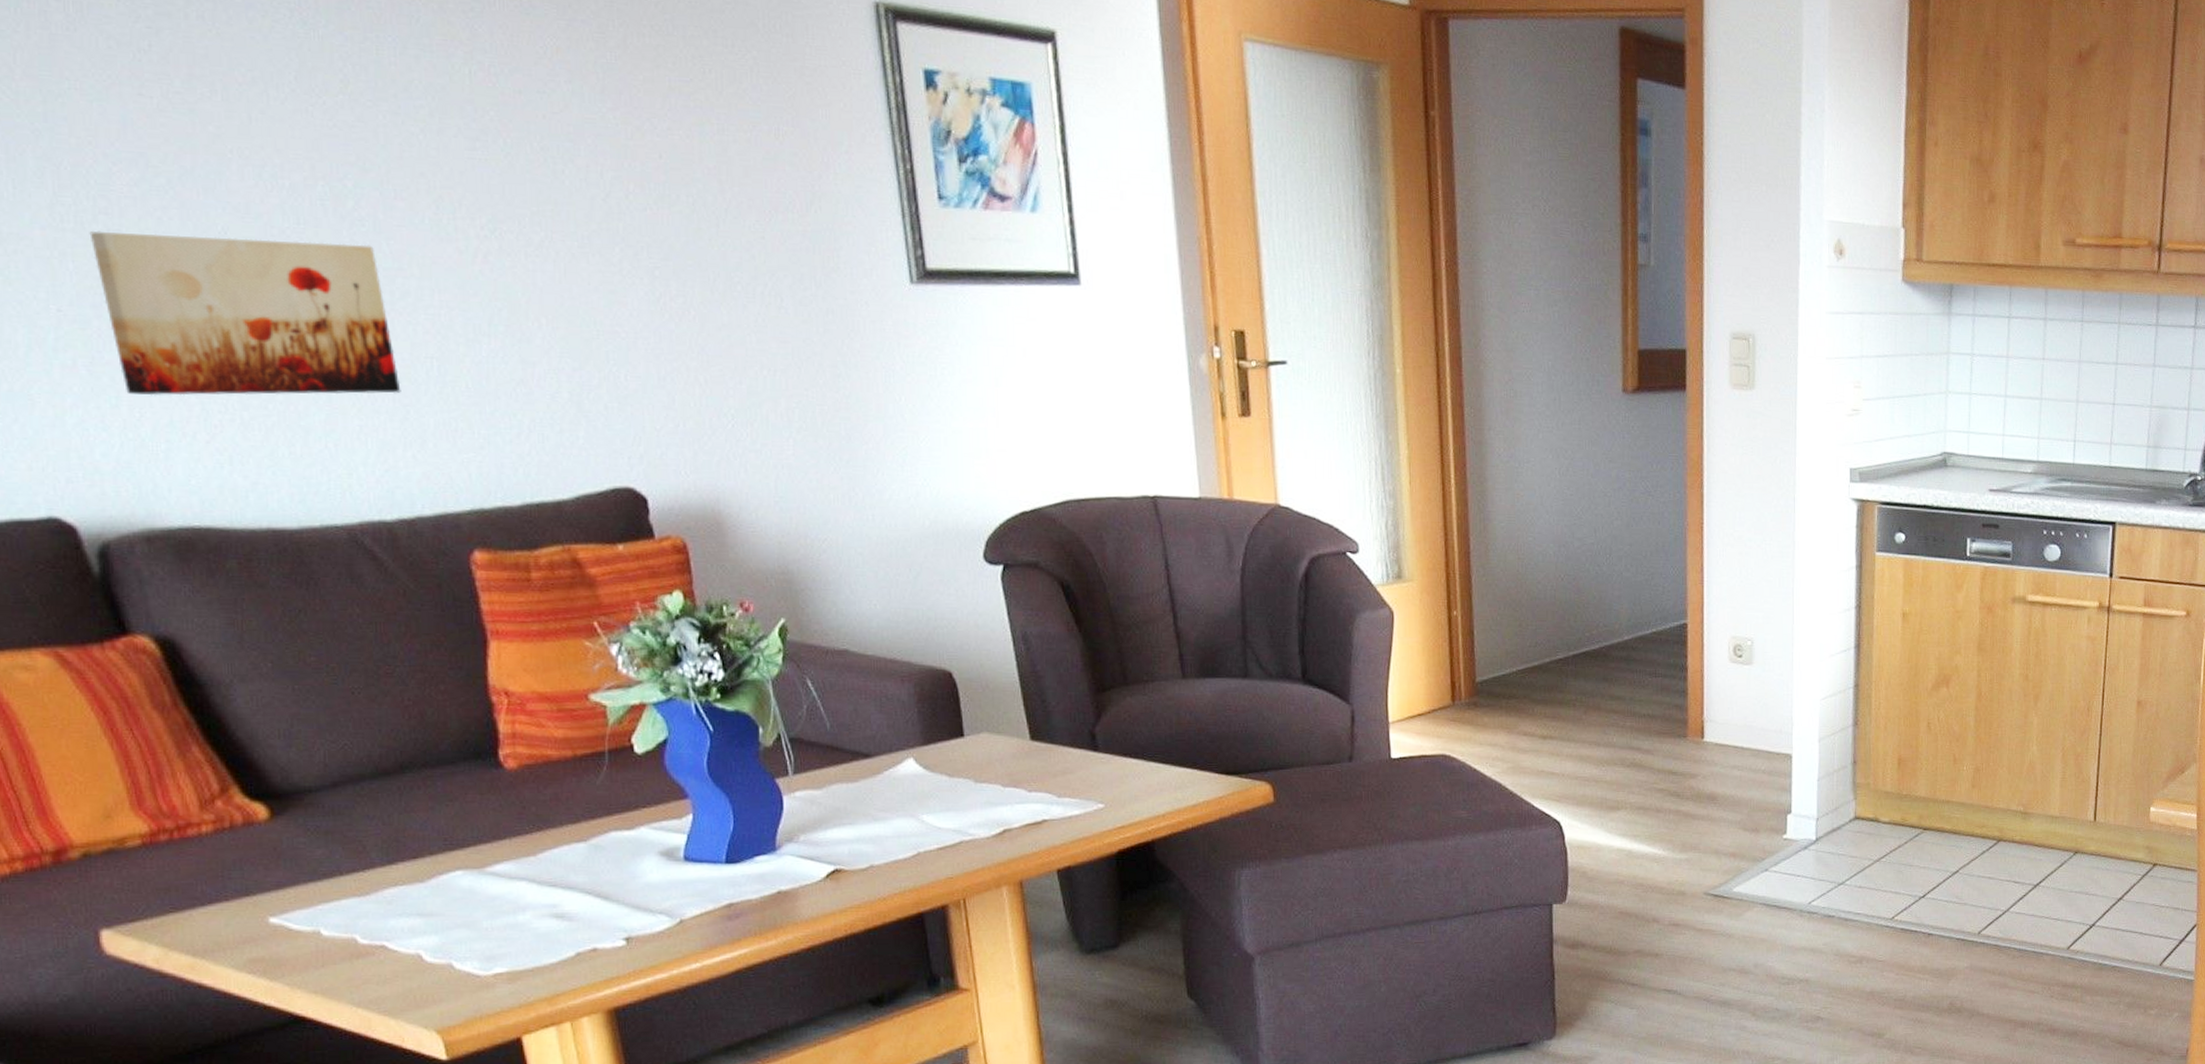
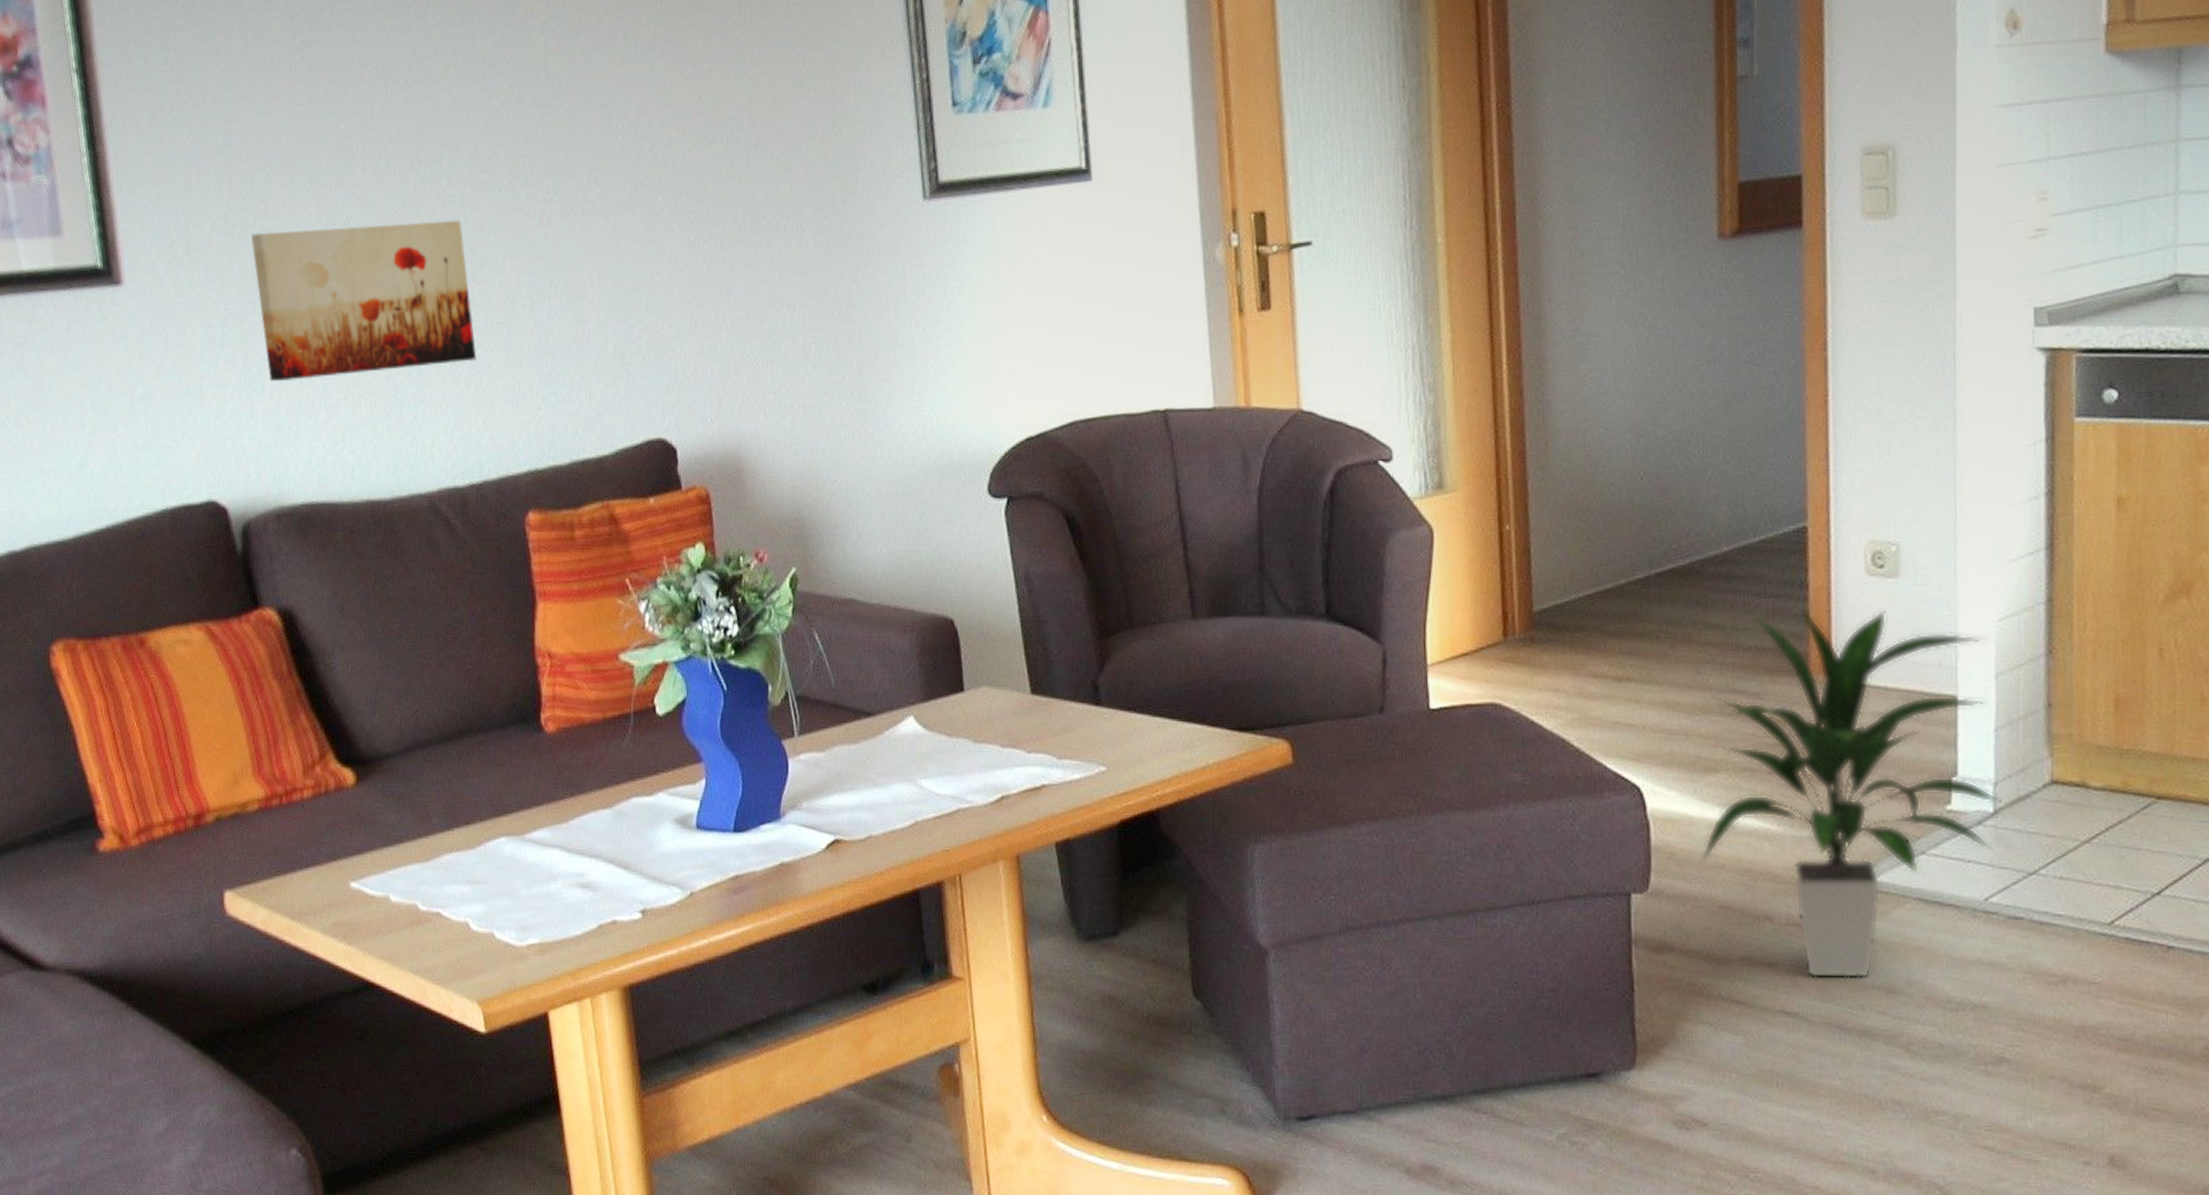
indoor plant: none [1605,681,1821,965] -> present [1700,603,2001,979]

